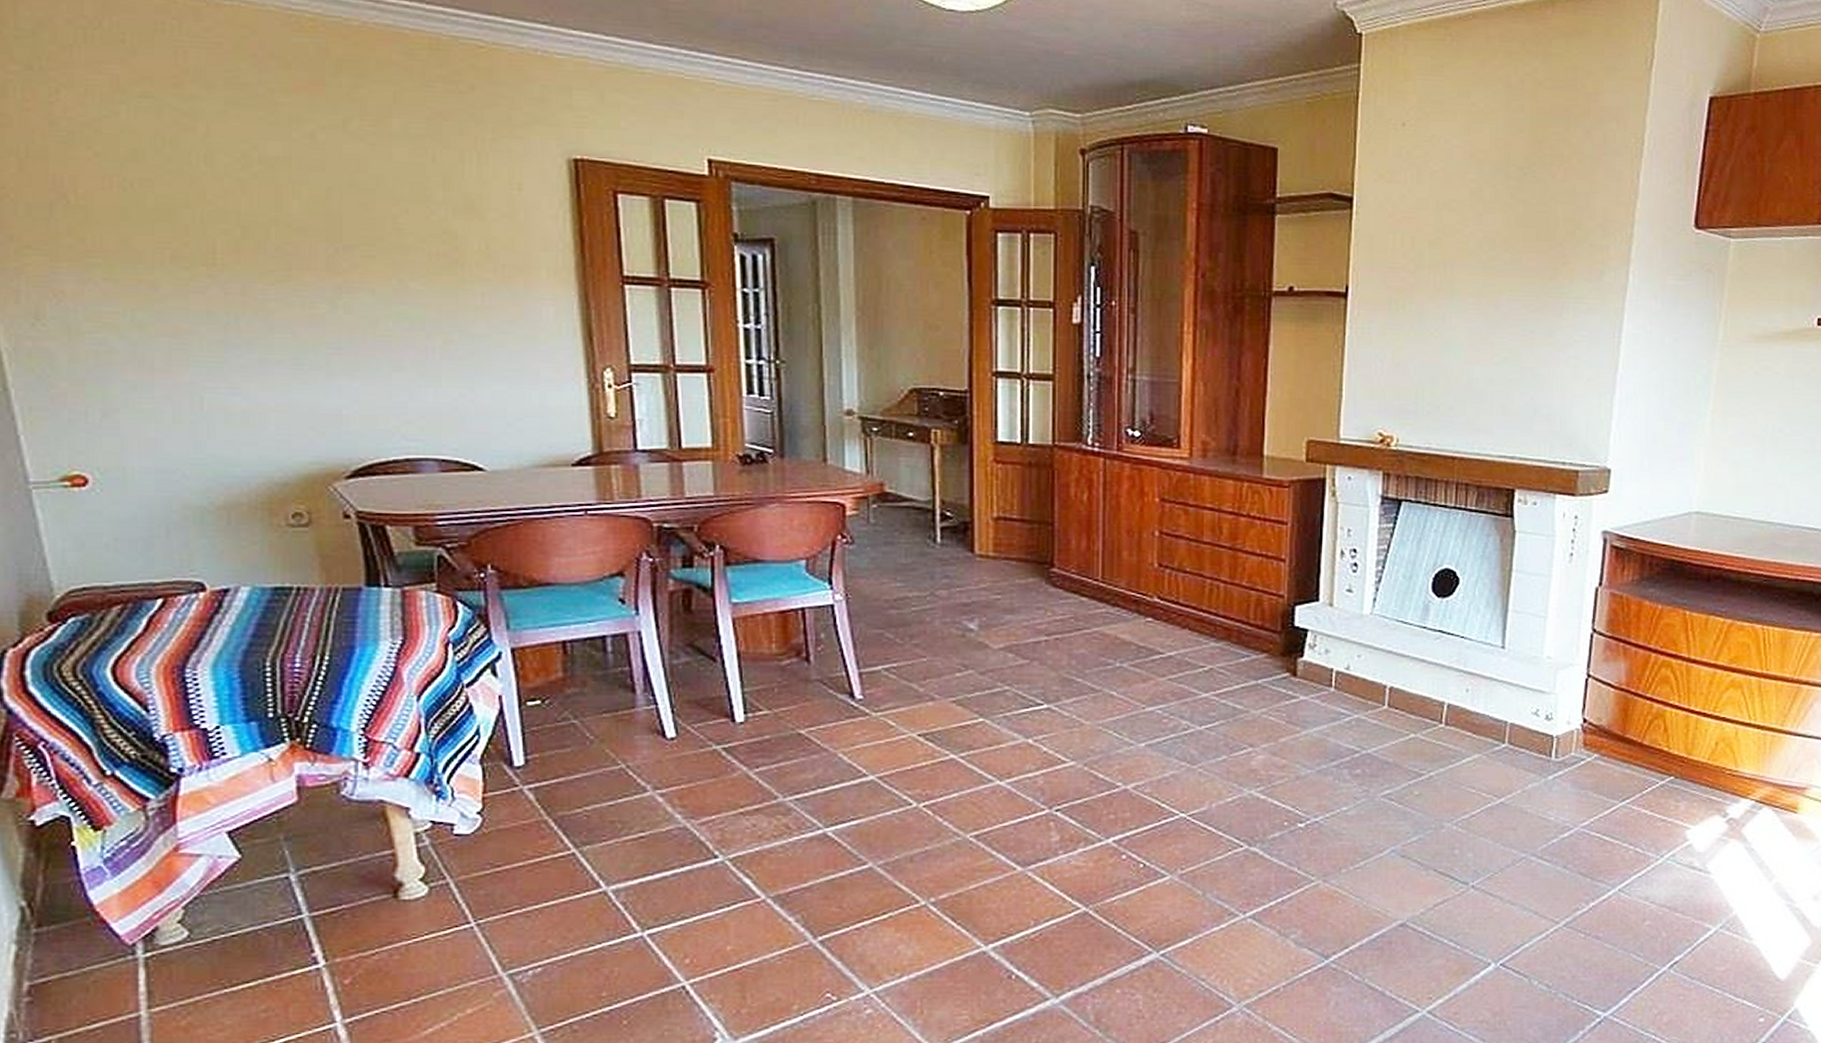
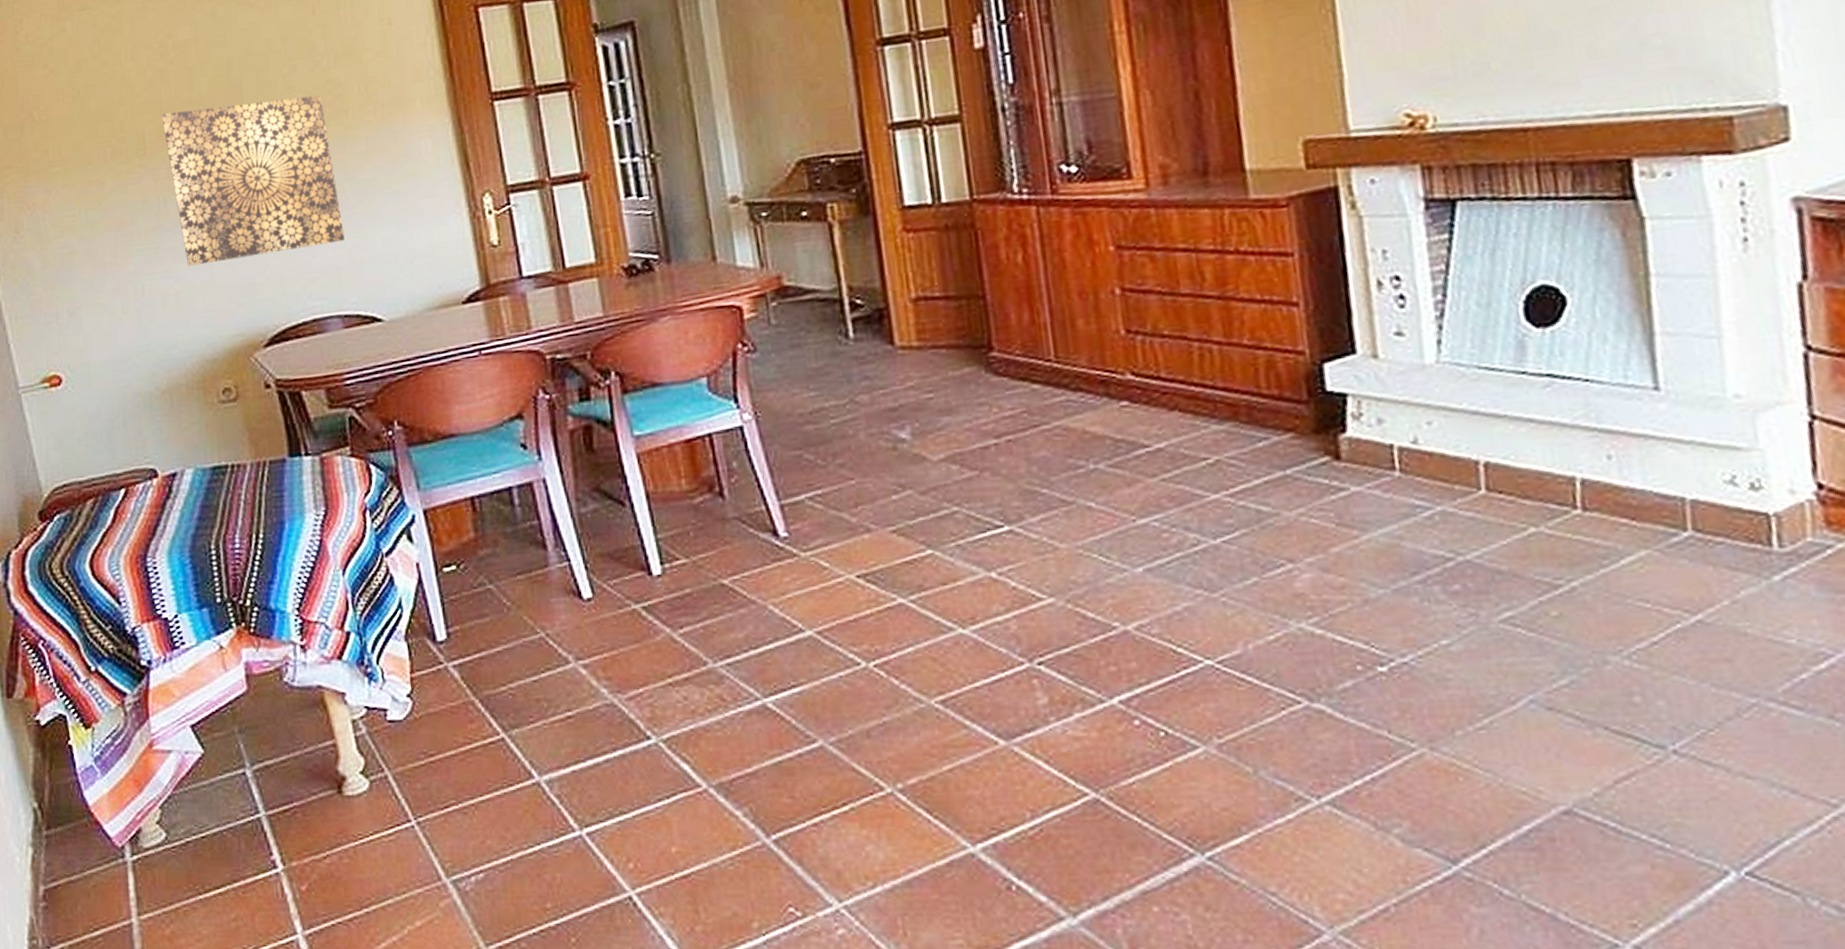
wall art: none [238,227,450,389] -> present [161,94,346,267]

